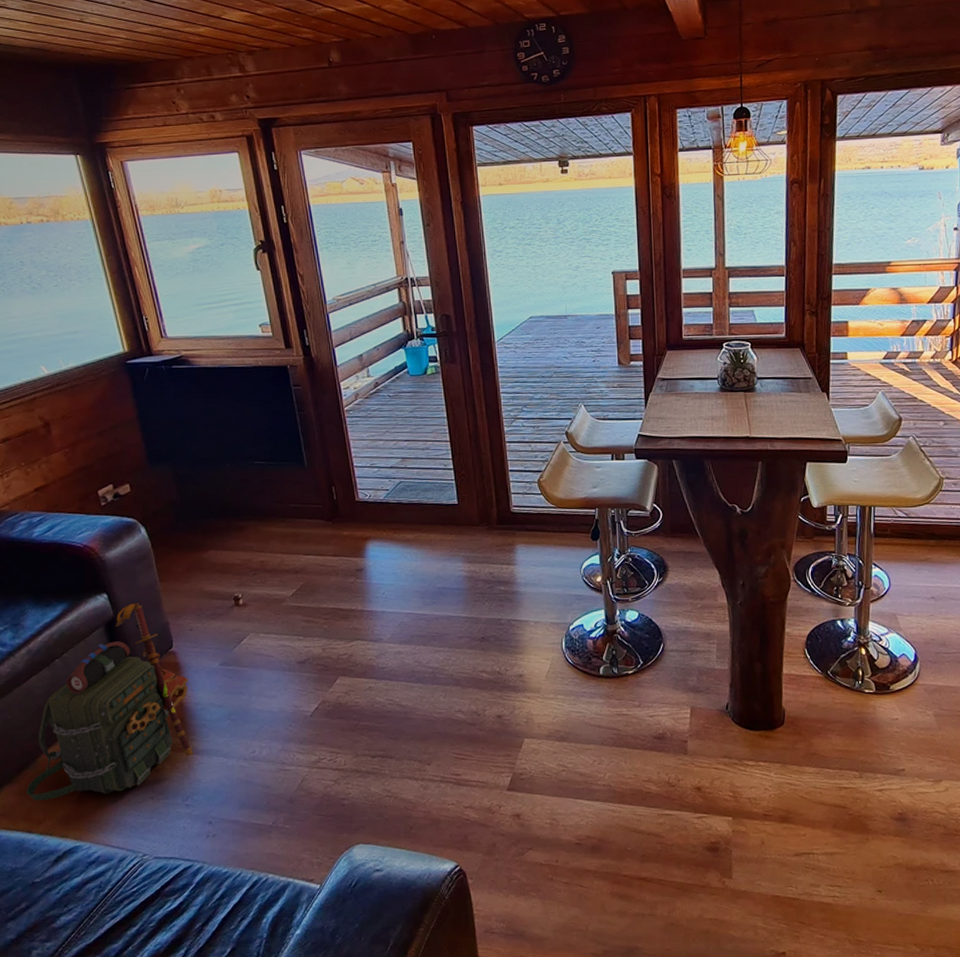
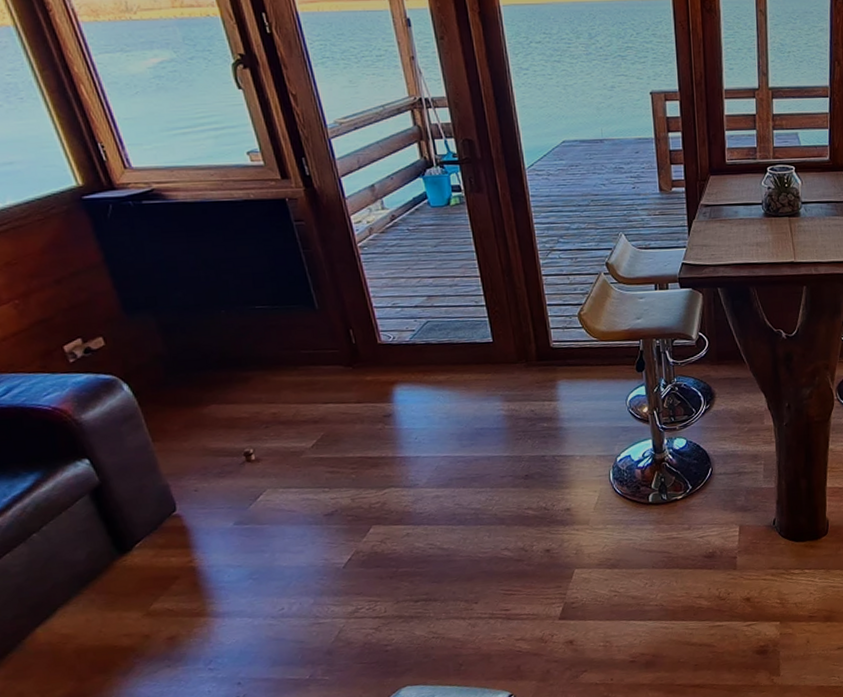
backpack: present [26,603,194,802] -> none [14,466,213,684]

